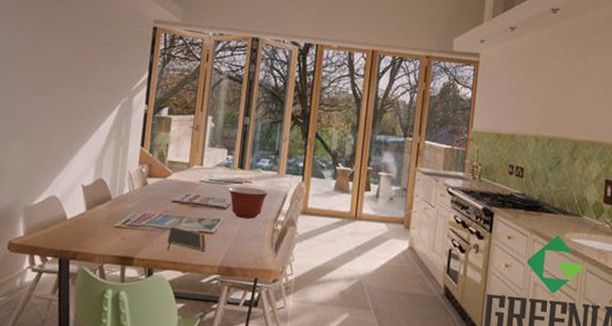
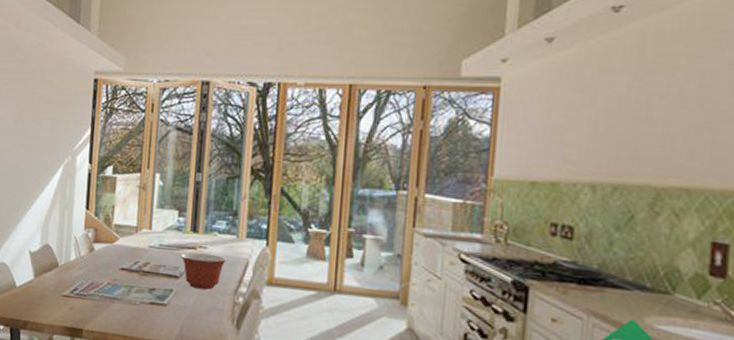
notepad: present [167,226,206,251] -> none [116,296,159,325]

